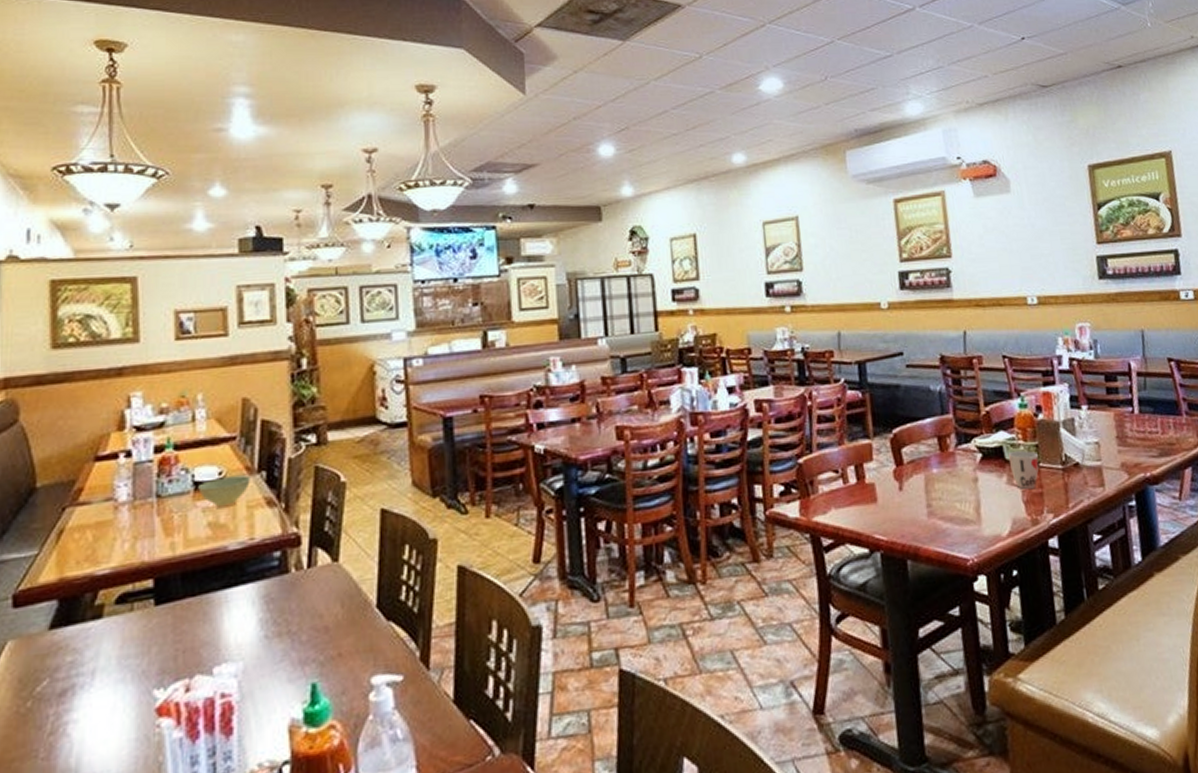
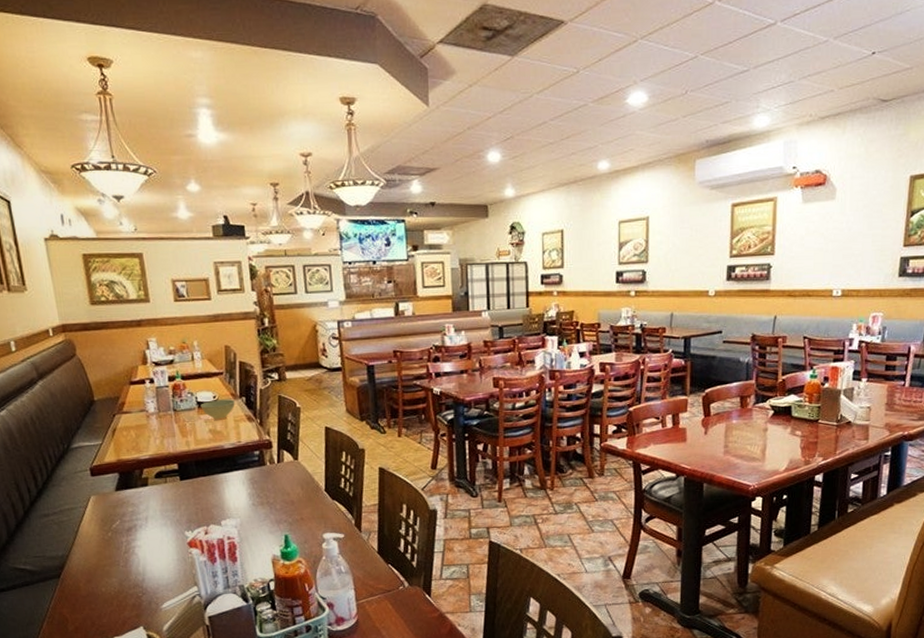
cup: present [1007,450,1039,489] -> none [794,409,819,438]

